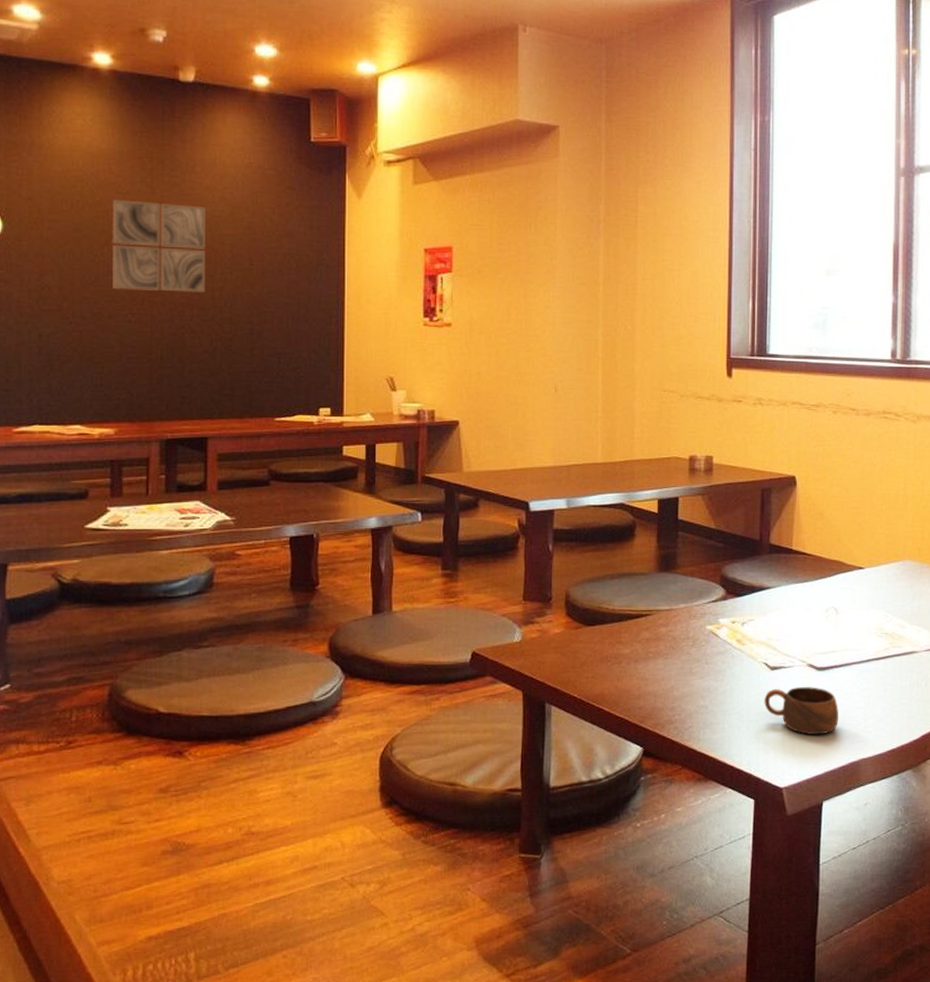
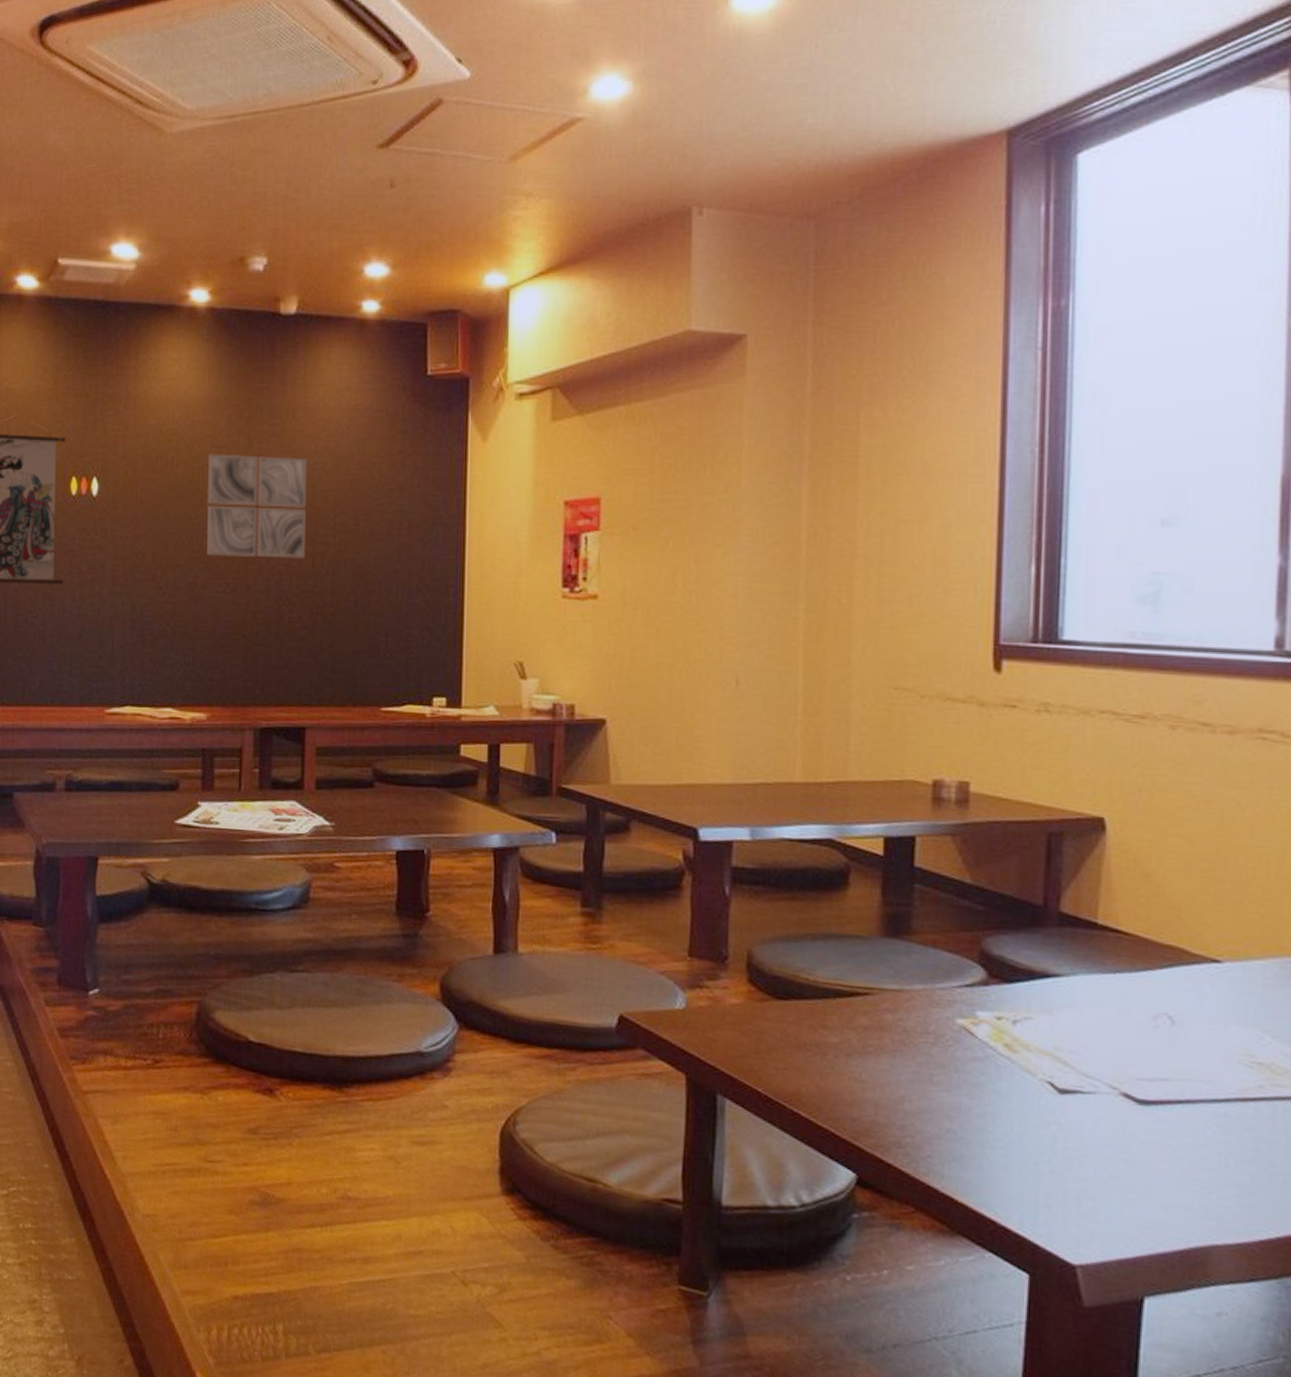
cup: present [764,687,839,735] -> none [1047,1121,1175,1200]

